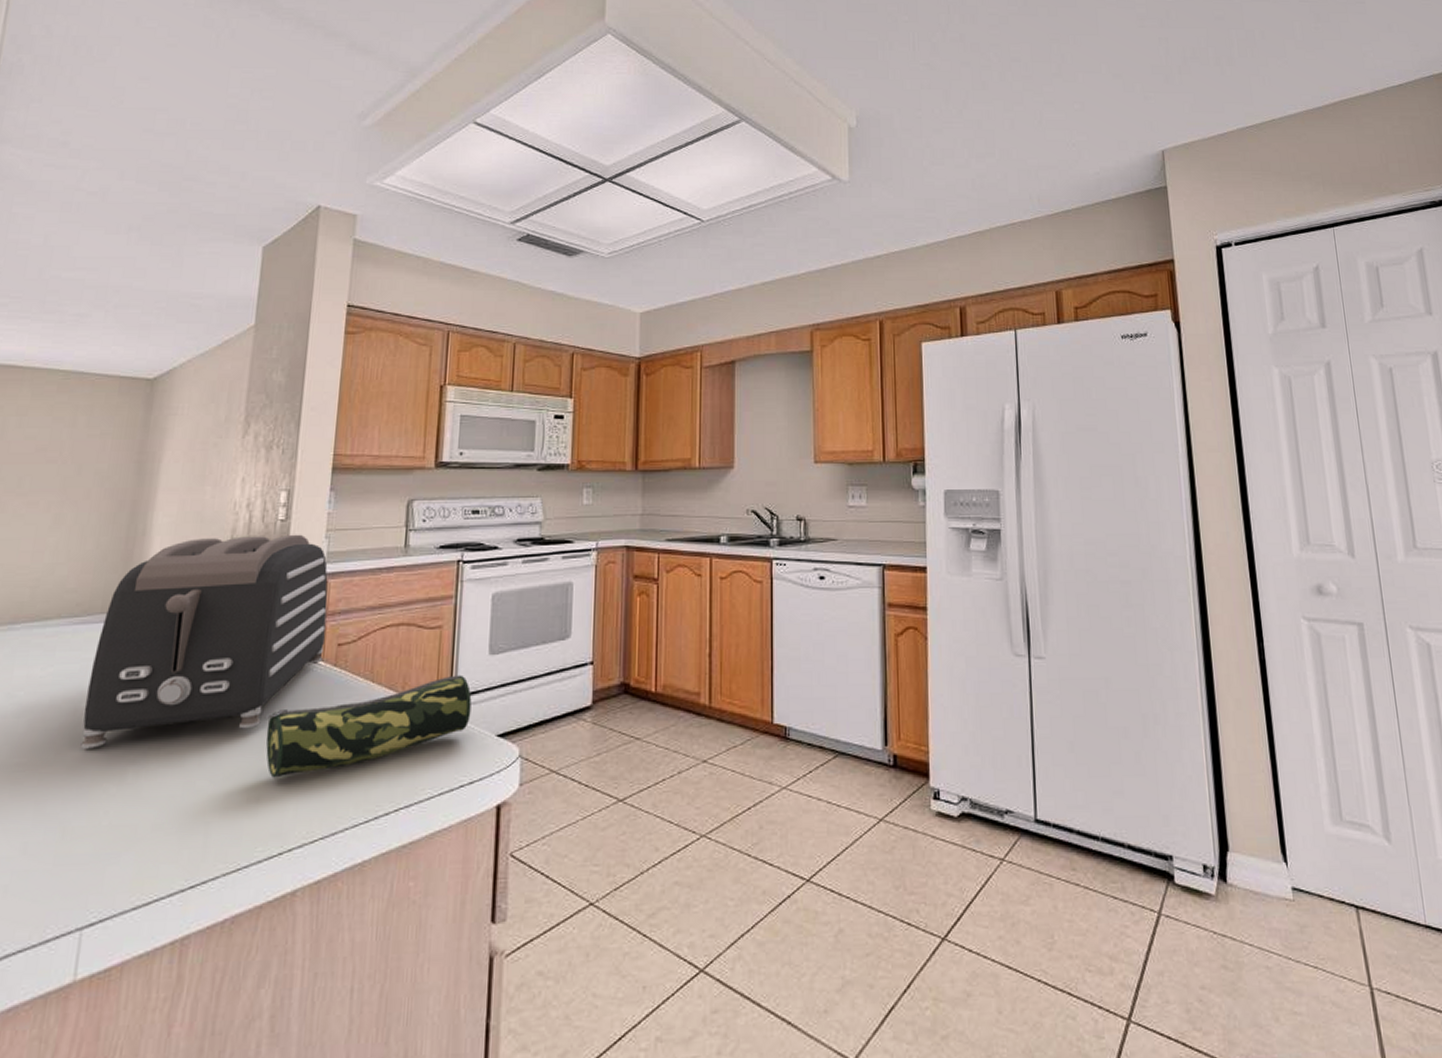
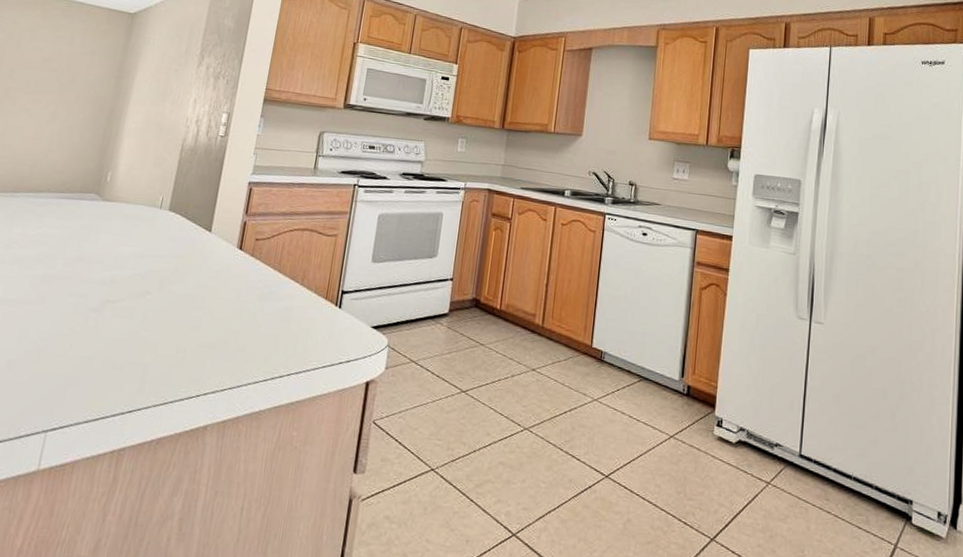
toaster: present [80,534,328,749] -> none [56,143,253,296]
pencil case: present [264,675,472,778] -> none [193,275,355,337]

